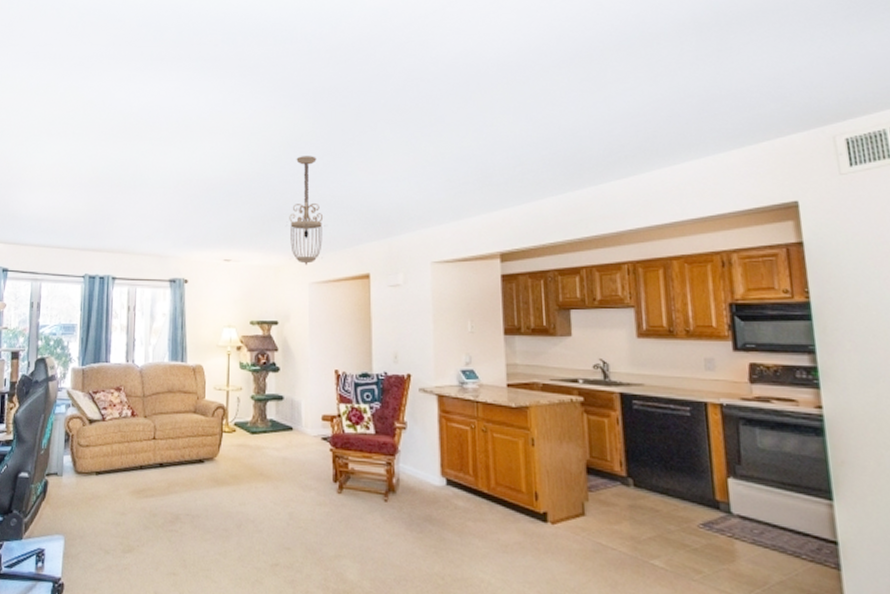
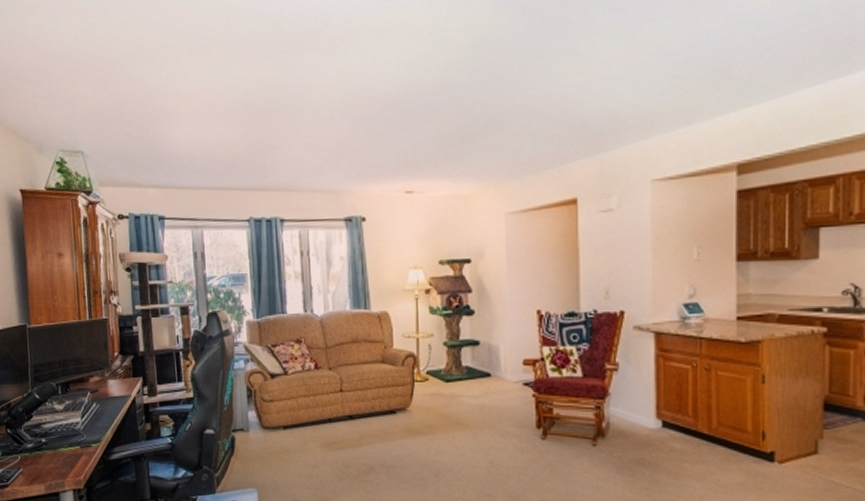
ceiling light fixture: present [289,156,325,265] -> none [480,56,524,193]

